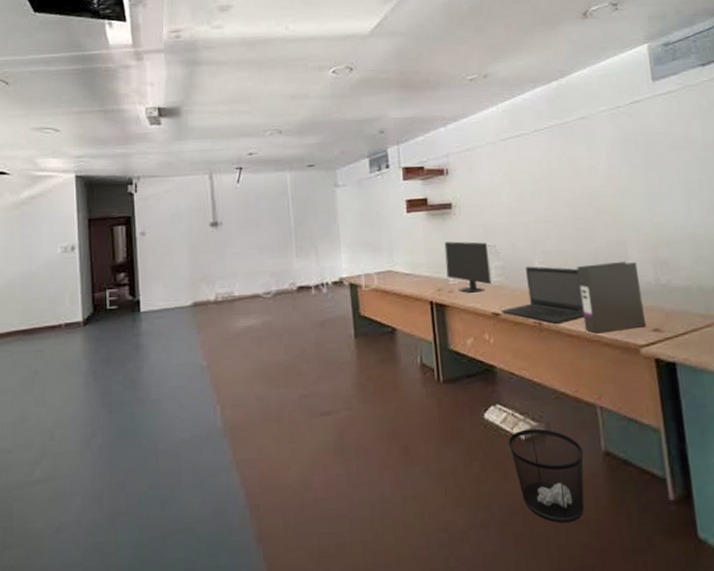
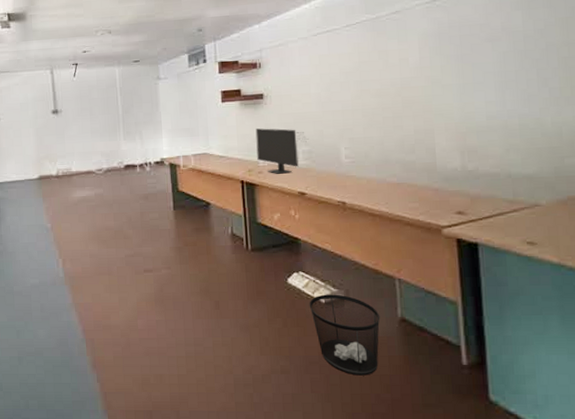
laptop: present [500,266,585,324] -> none [306,151,388,204]
binder: present [576,262,647,334] -> none [382,149,450,214]

